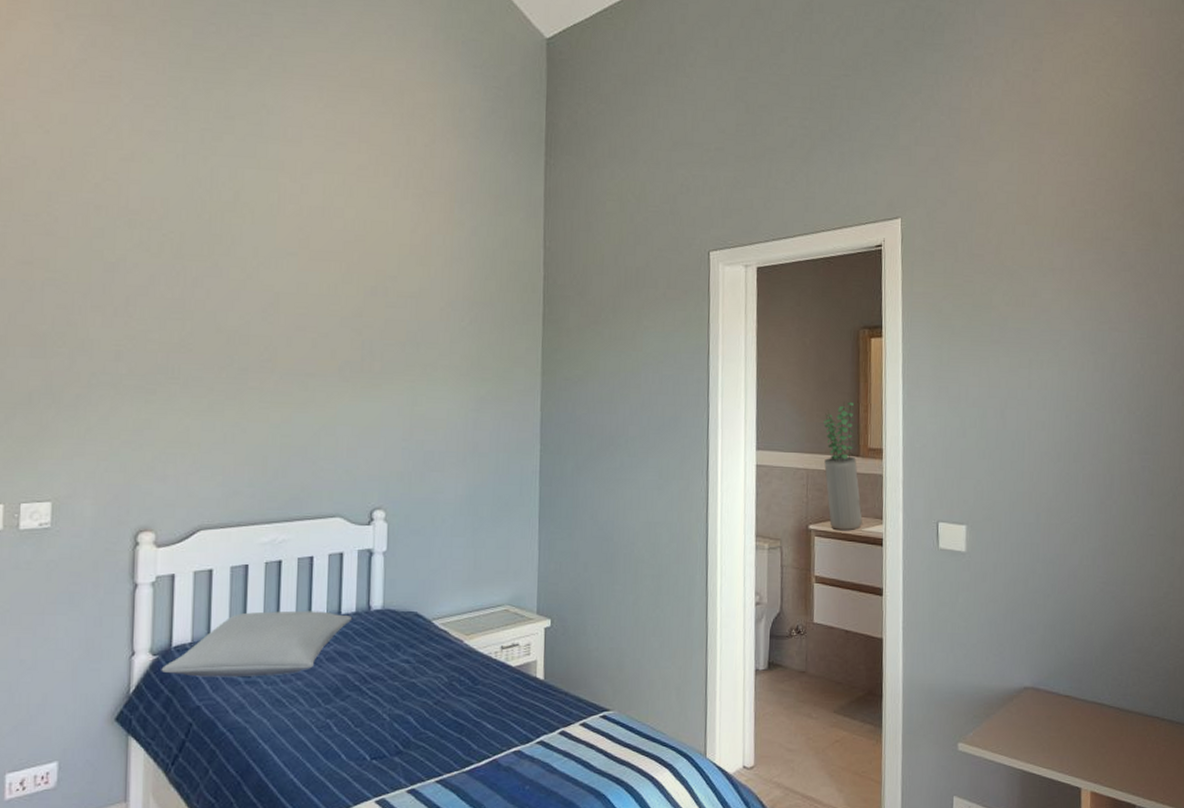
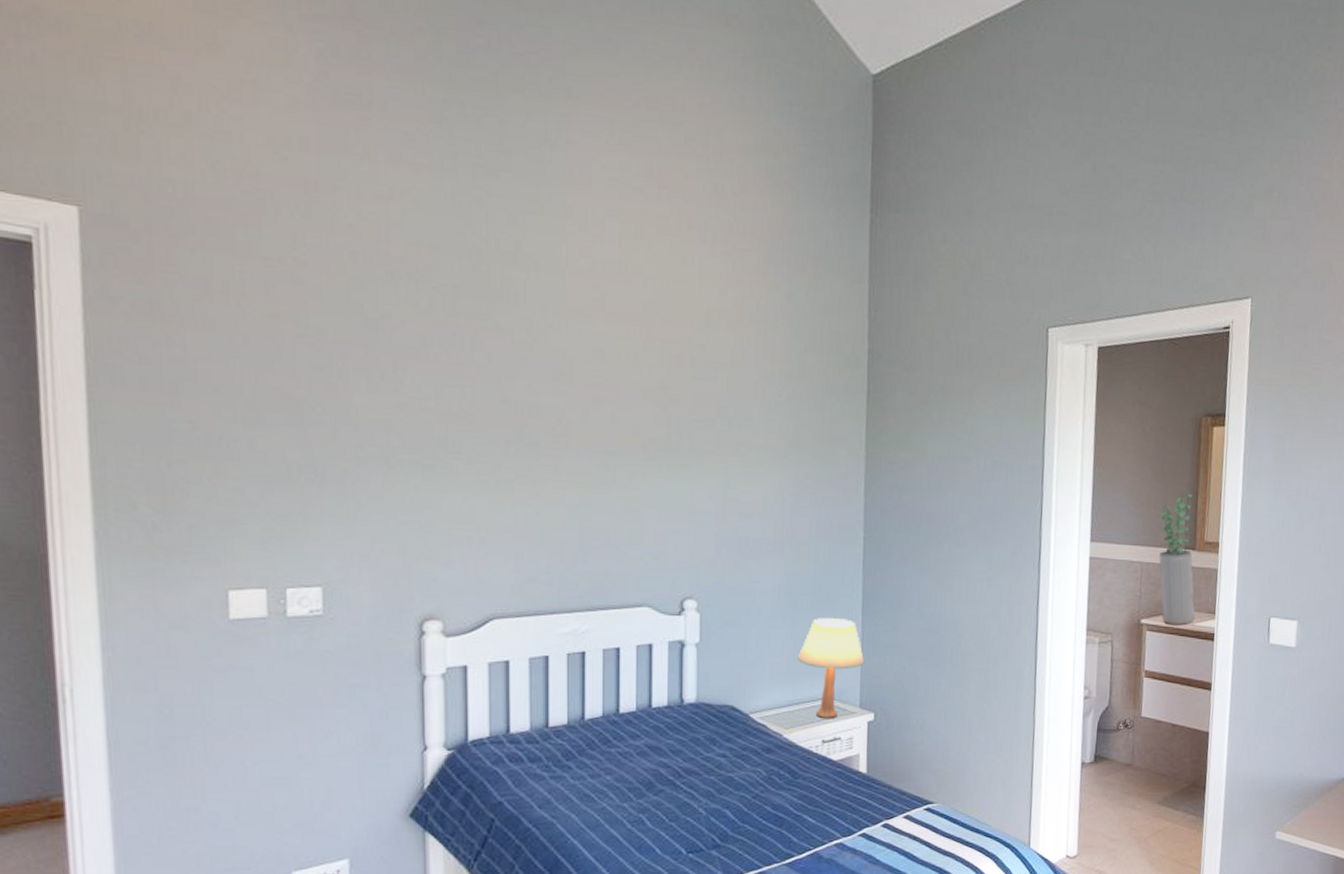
pillow: present [161,610,353,677] -> none [457,704,664,772]
table lamp: none [478,526,542,625] -> present [797,617,865,719]

